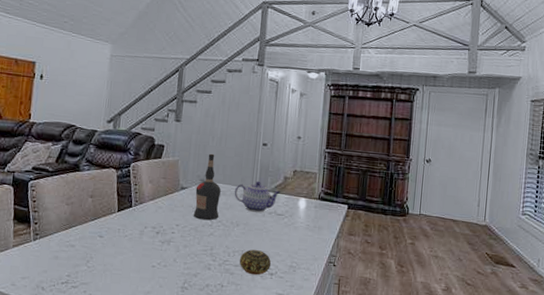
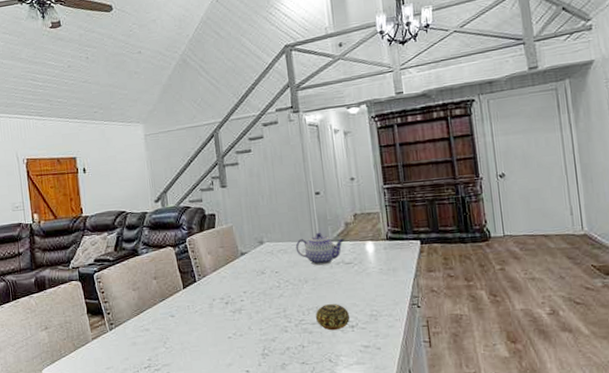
liquor bottle: present [193,153,221,221] -> none [255,213,285,283]

